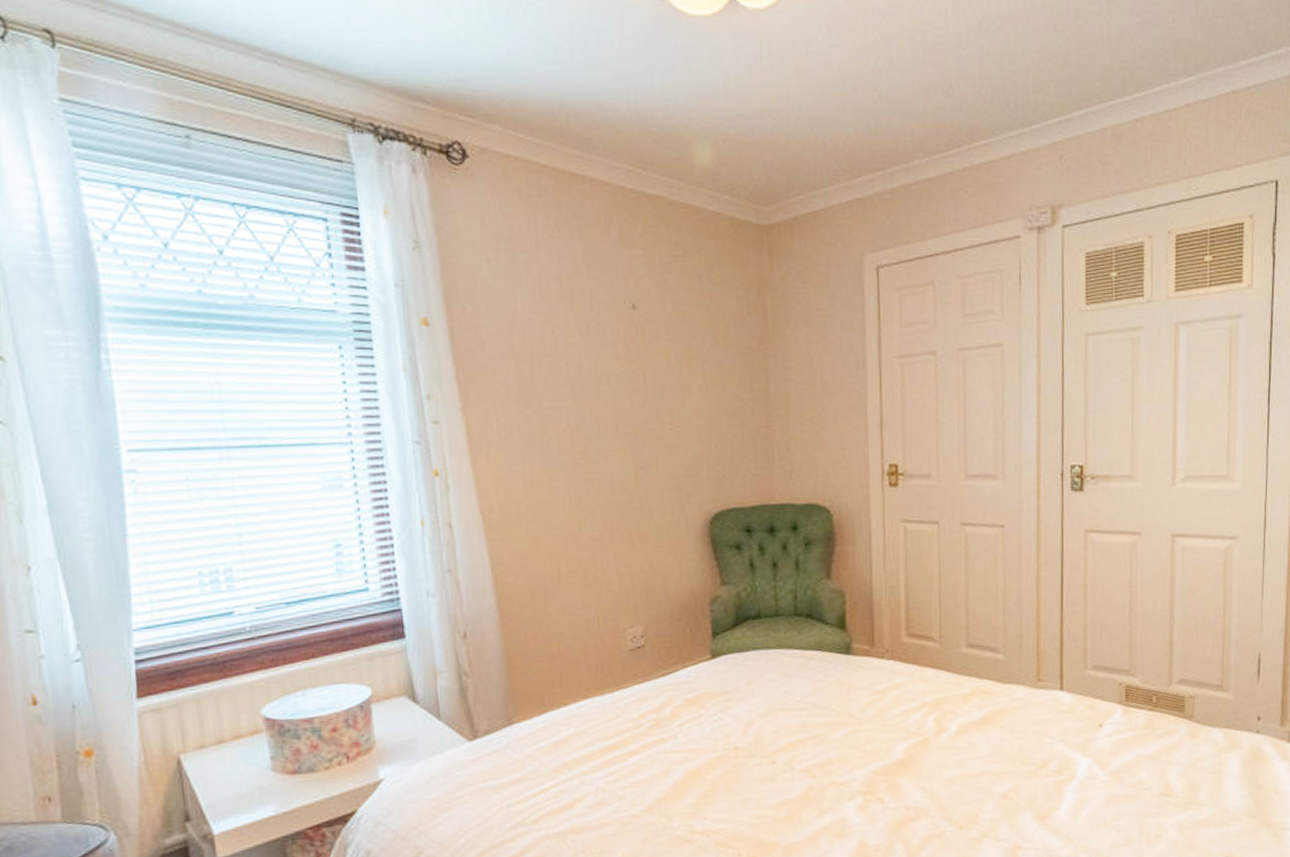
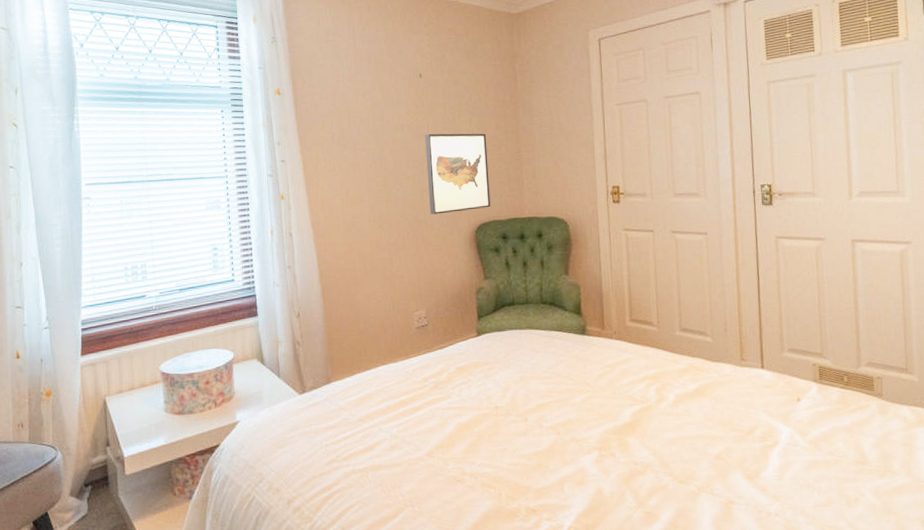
wall art: none [640,388,730,500] -> present [425,133,491,215]

